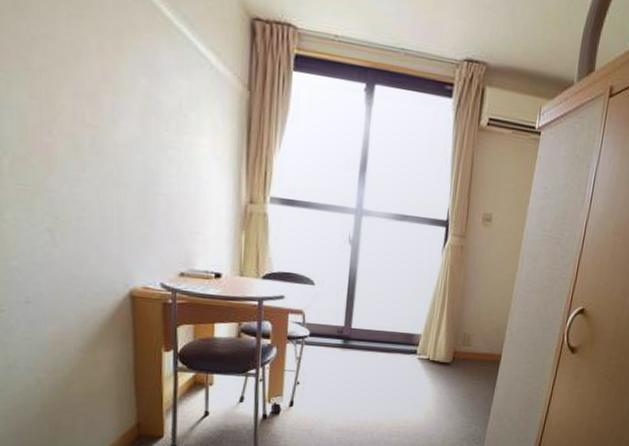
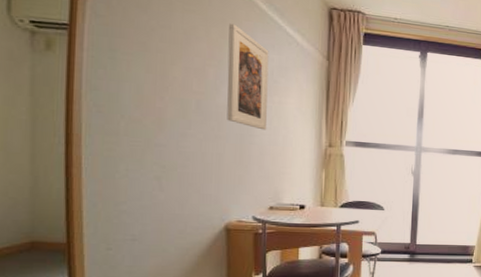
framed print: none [126,35,176,178] -> present [227,23,269,130]

